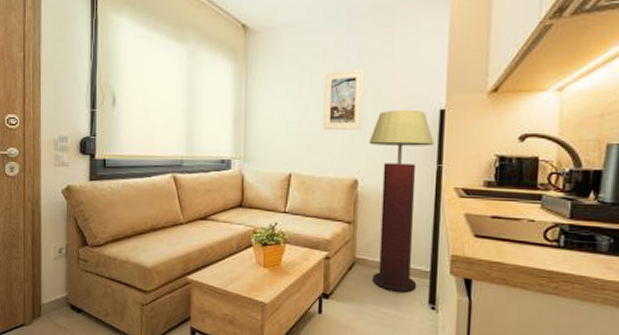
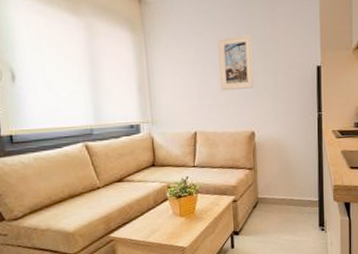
floor lamp: present [369,110,435,294] -> none [261,68,314,222]

